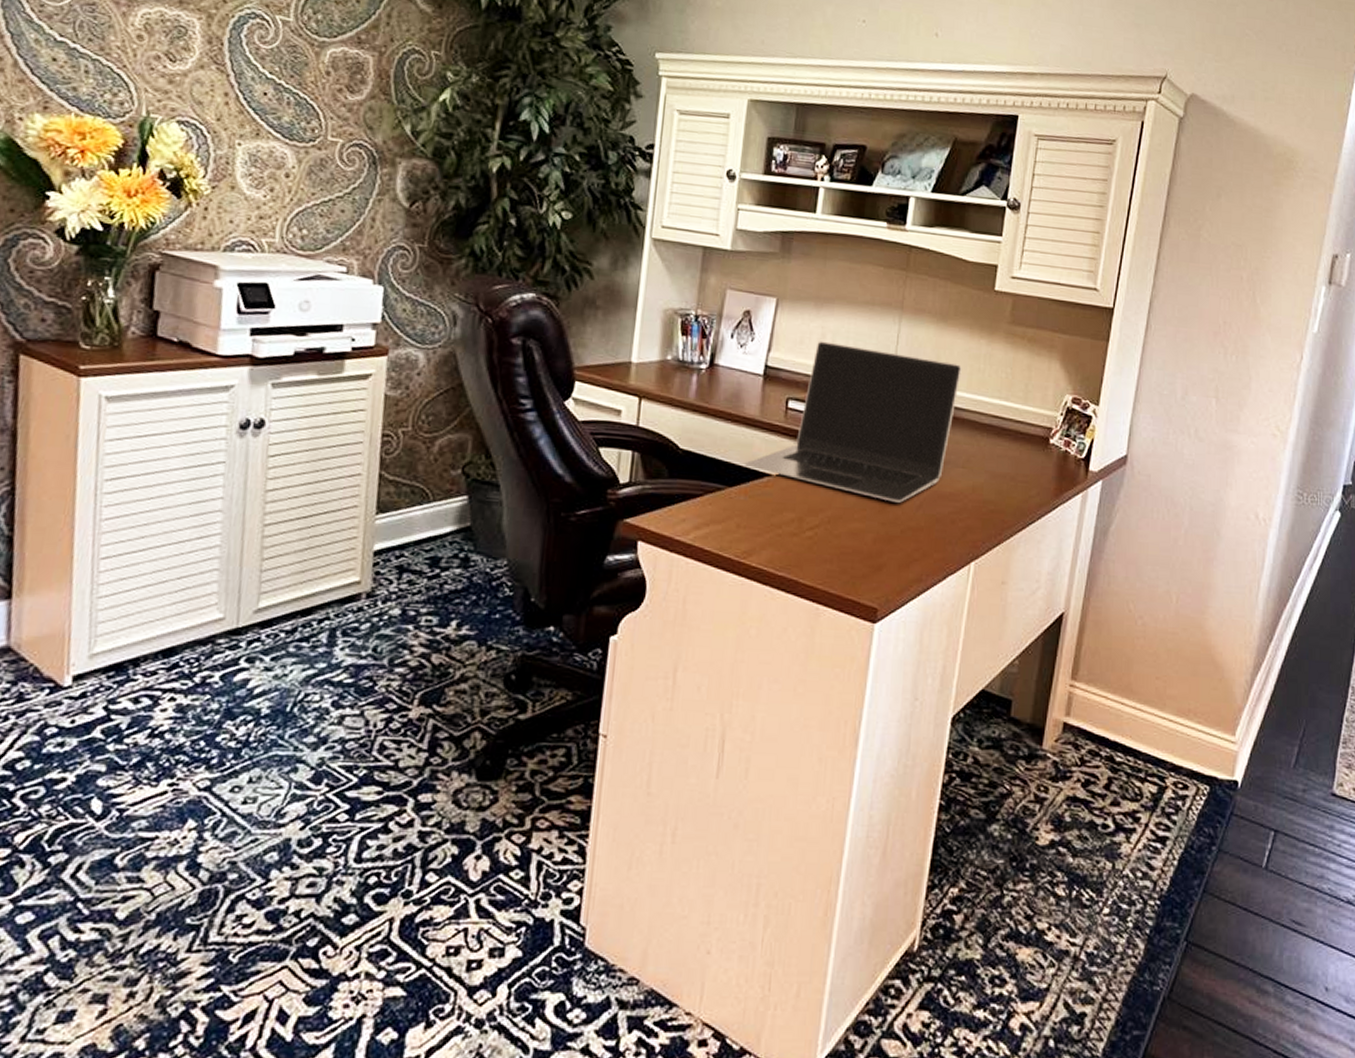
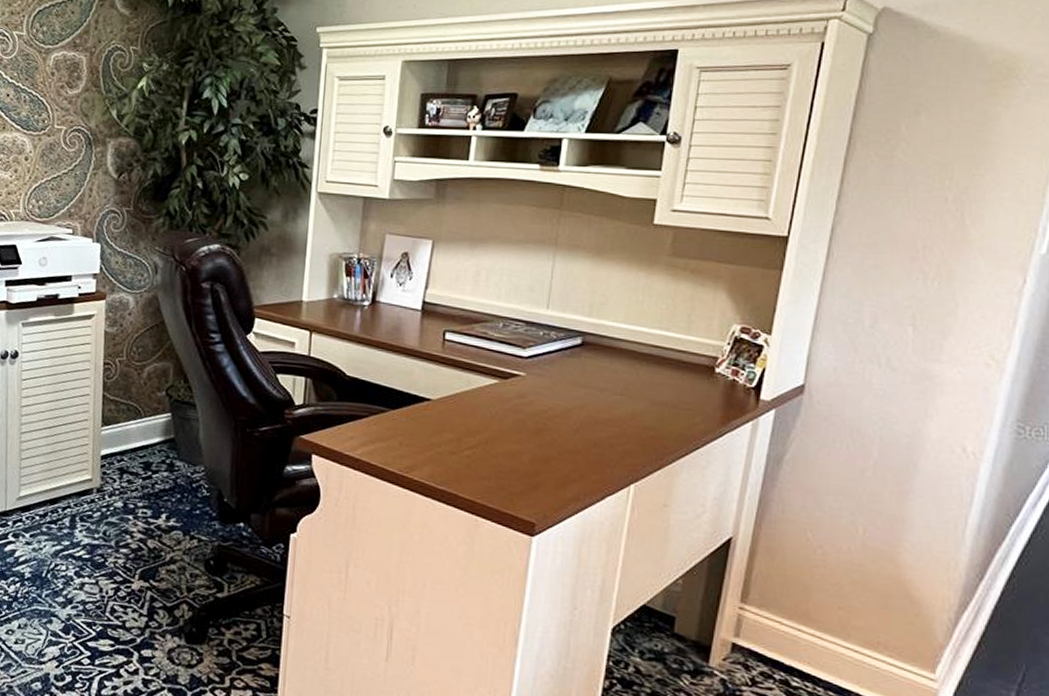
laptop: present [744,341,962,503] -> none [405,278,619,427]

